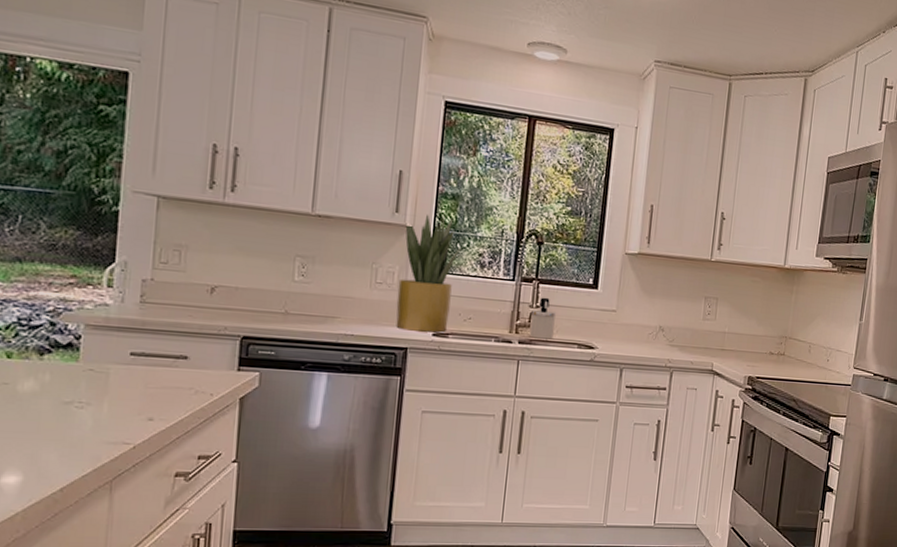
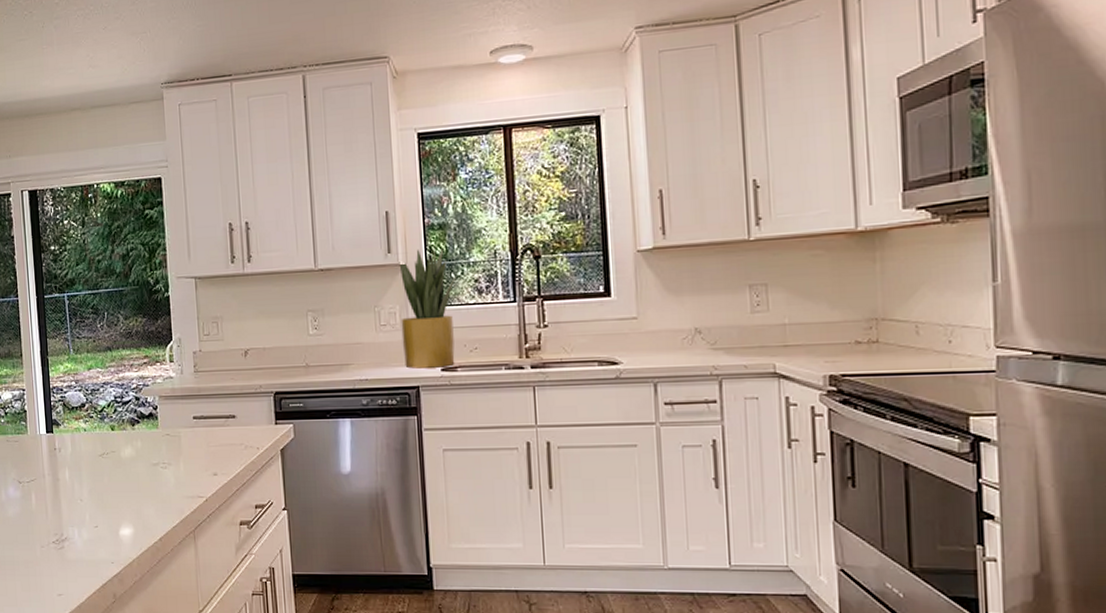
soap dispenser: present [529,297,557,340] -> none [538,314,568,361]

